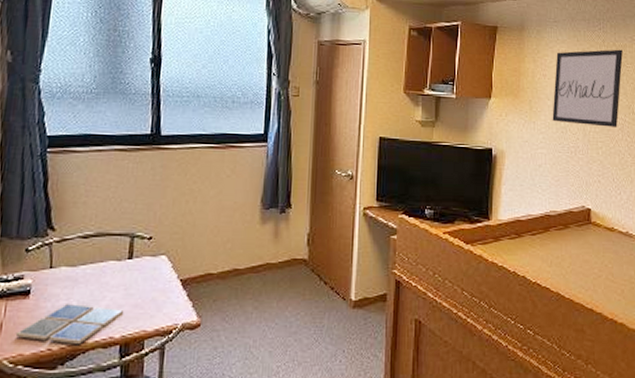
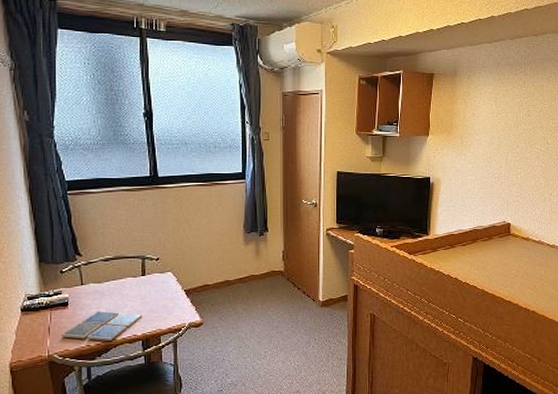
wall art: present [552,49,623,128] -> none [480,89,540,156]

